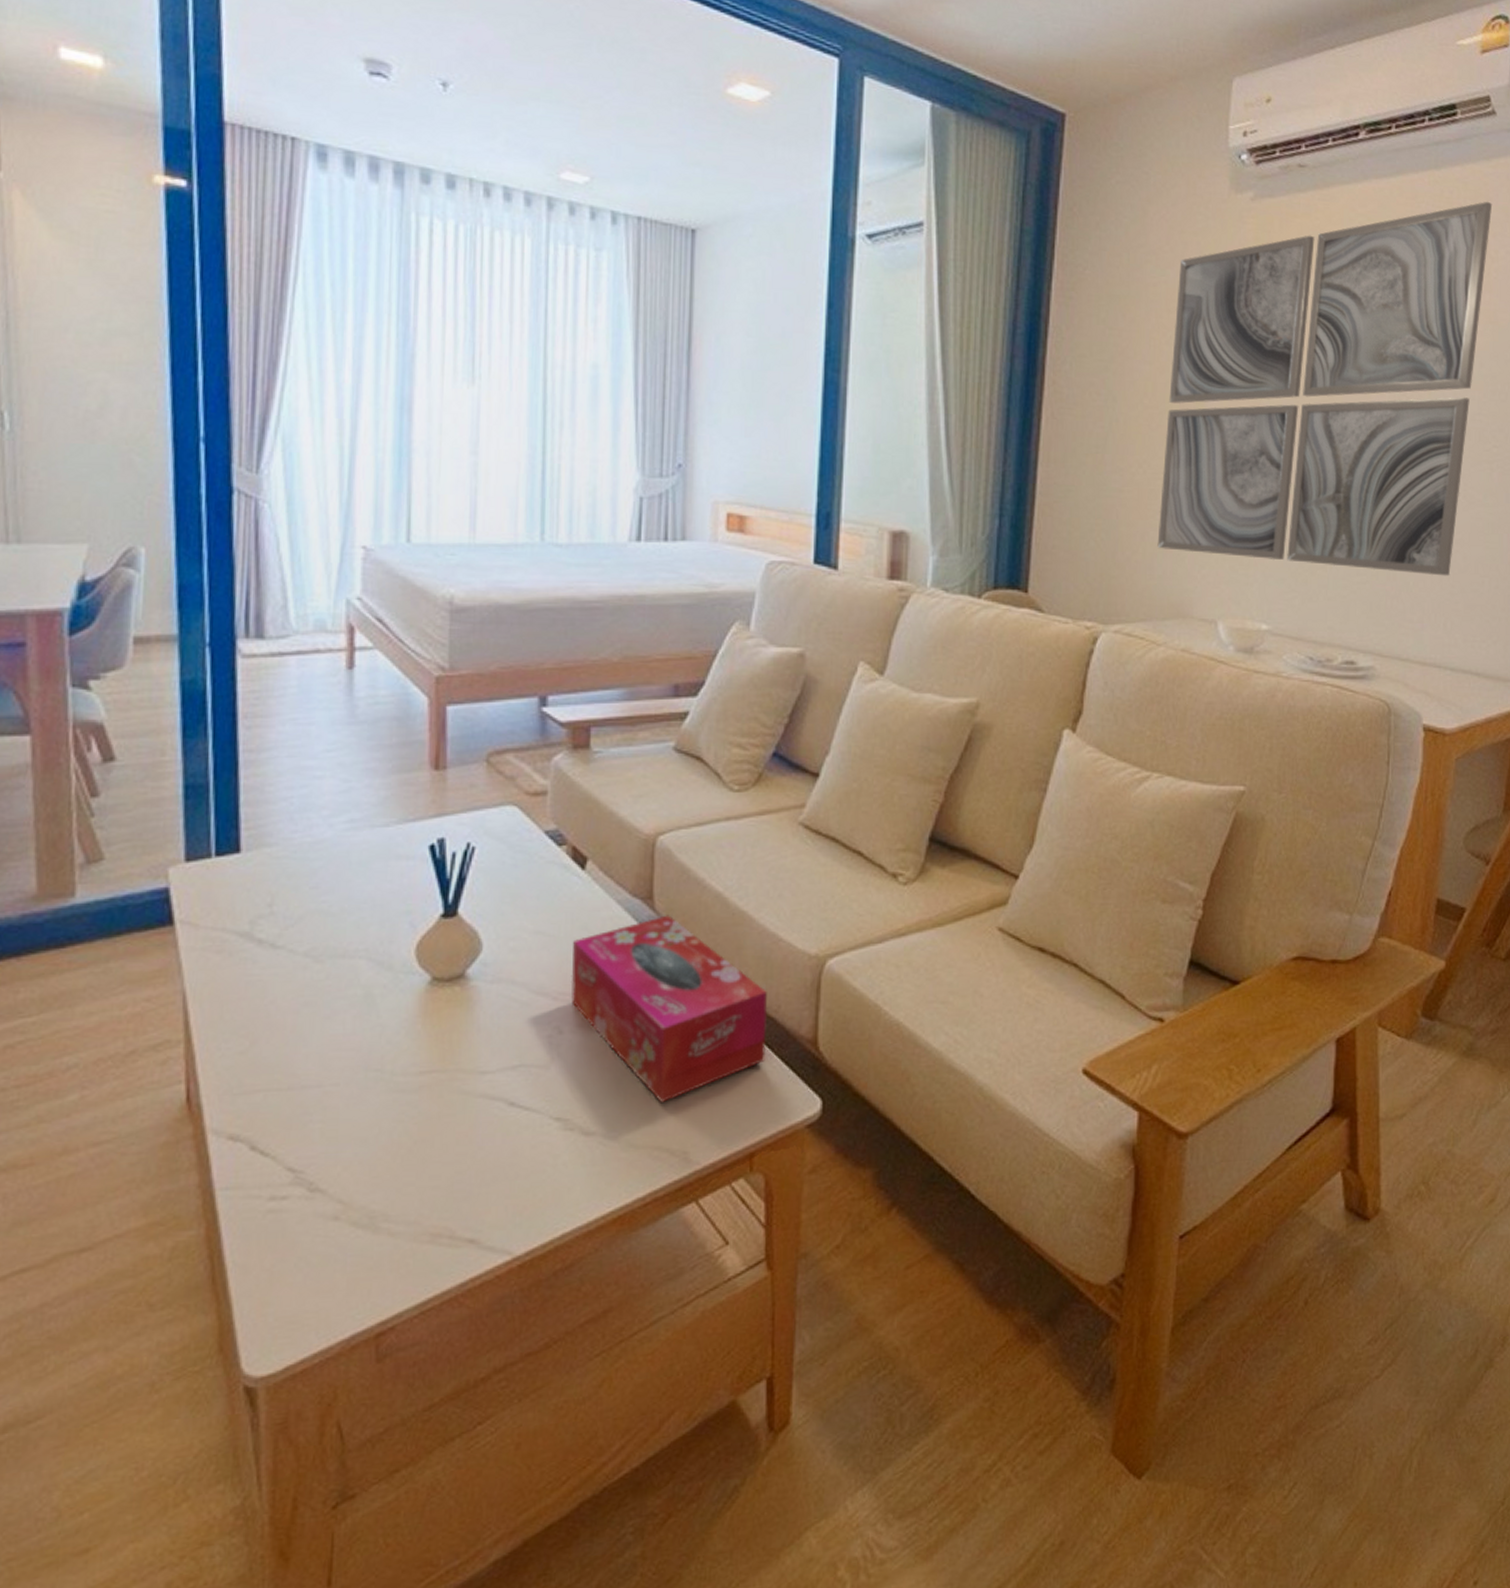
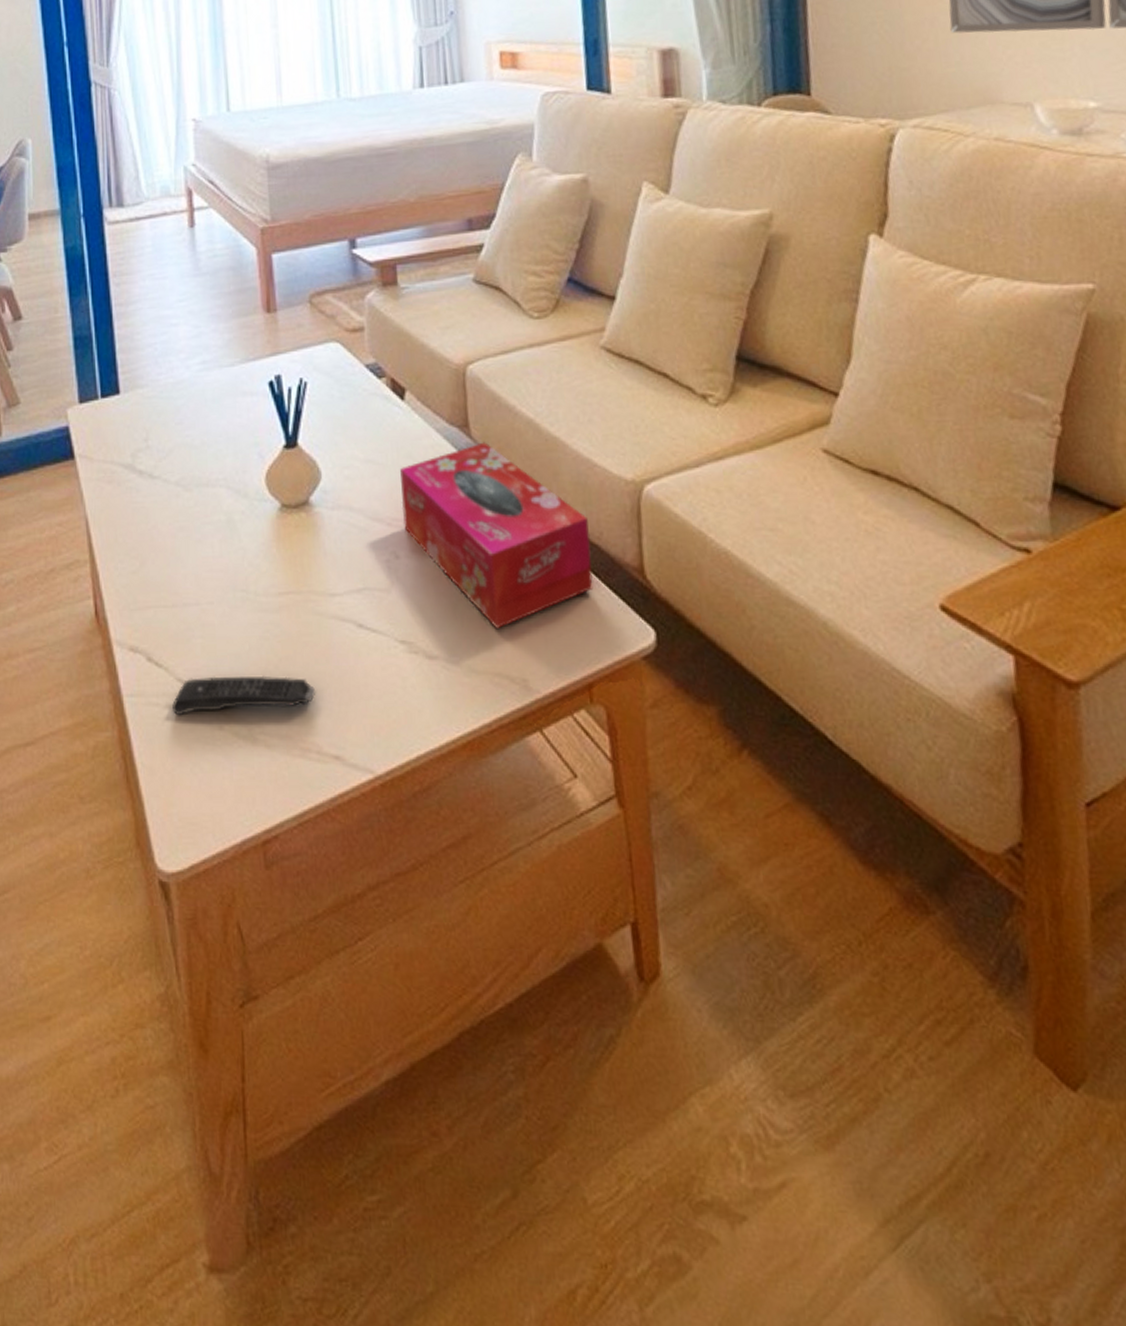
remote control: none [278,1160,453,1208] -> present [172,675,315,716]

